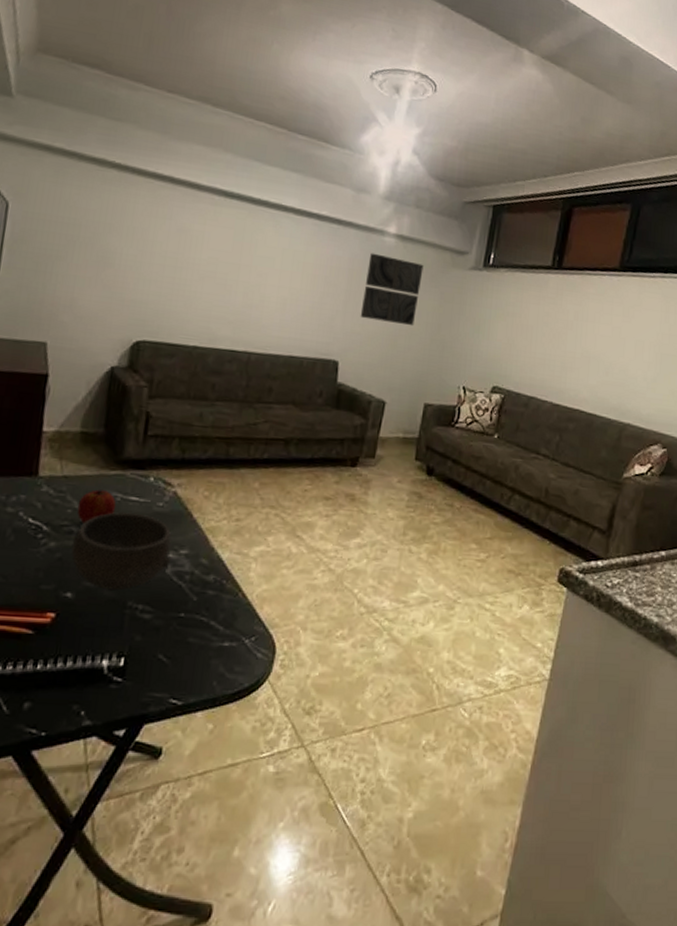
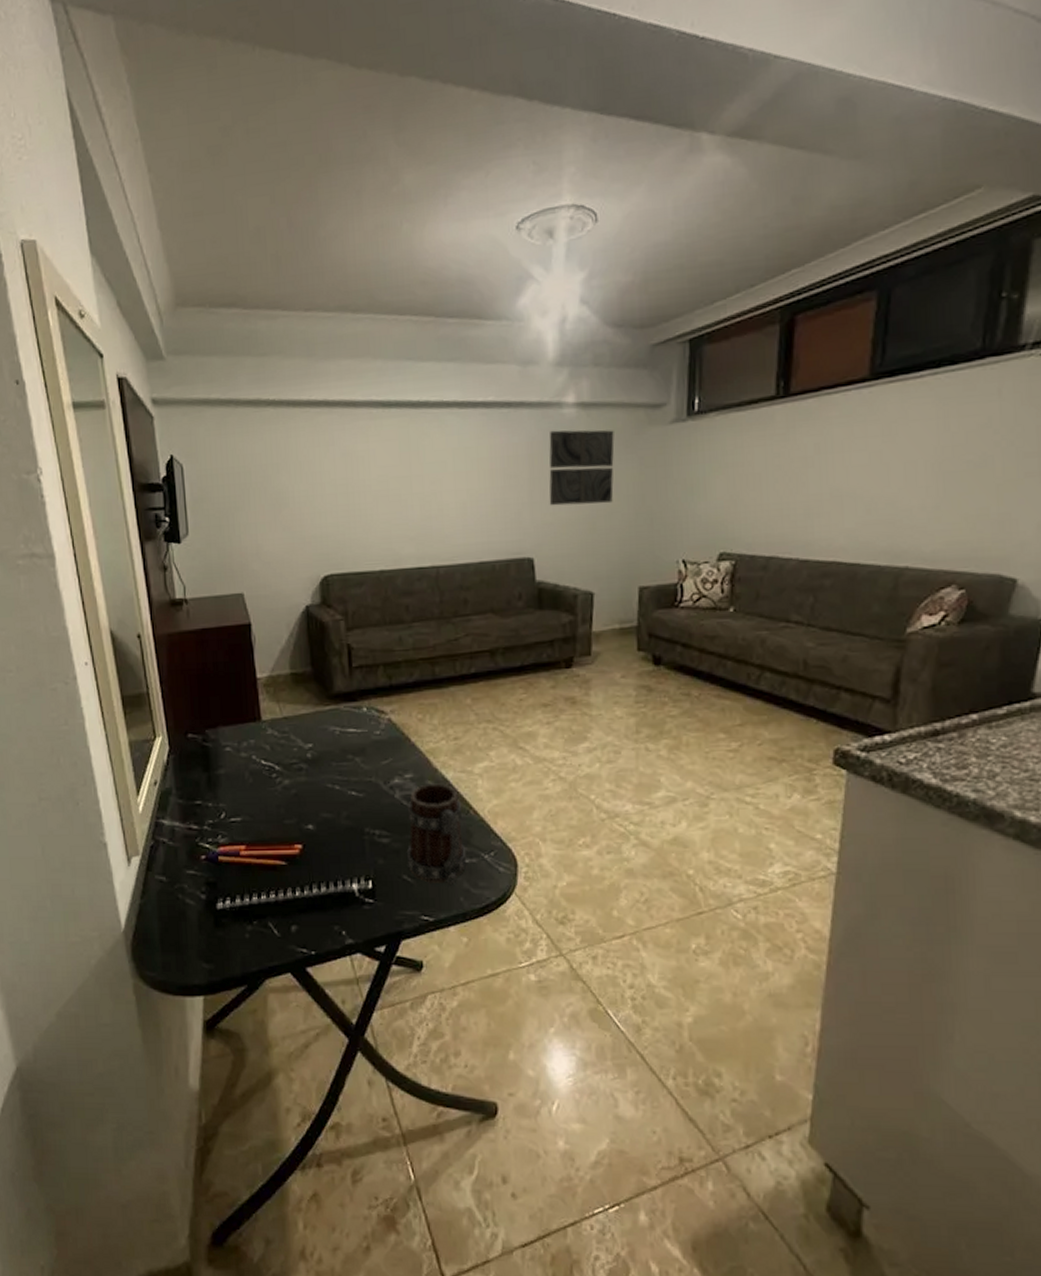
bowl: present [71,512,172,591] -> none [304,744,398,819]
fruit: present [77,489,116,524] -> none [301,726,337,759]
mug: none [165,562,231,669] -> present [406,783,467,886]

